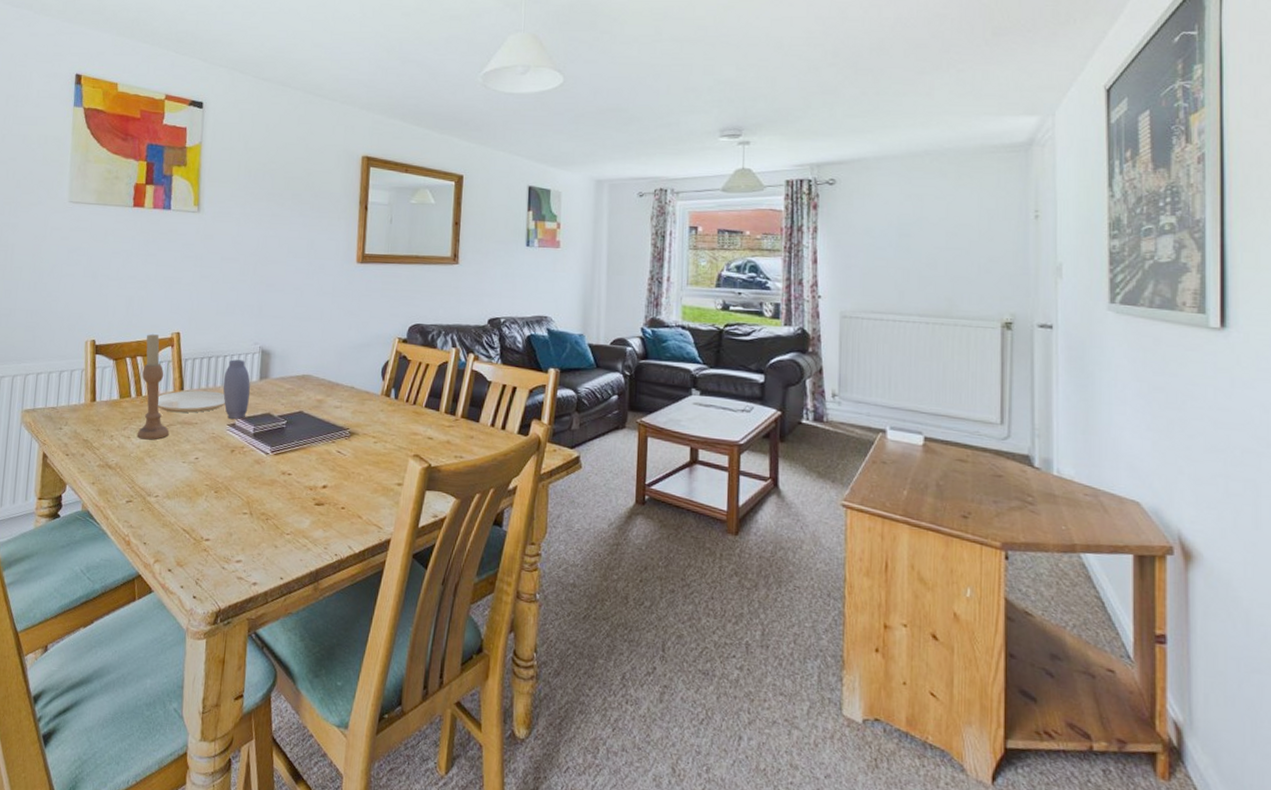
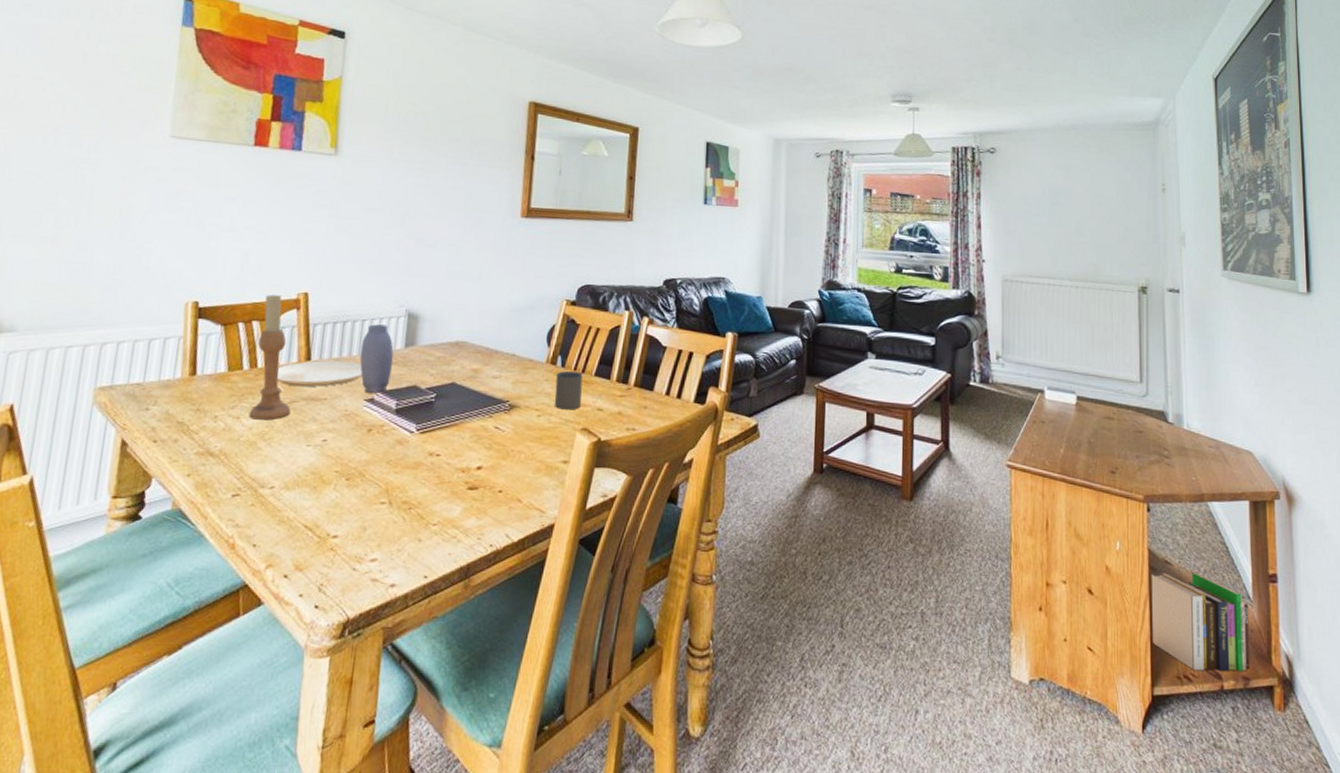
cup: none [389,402,414,438] -> present [554,370,583,410]
books: none [1006,624,1128,734] -> present [1151,571,1250,672]

